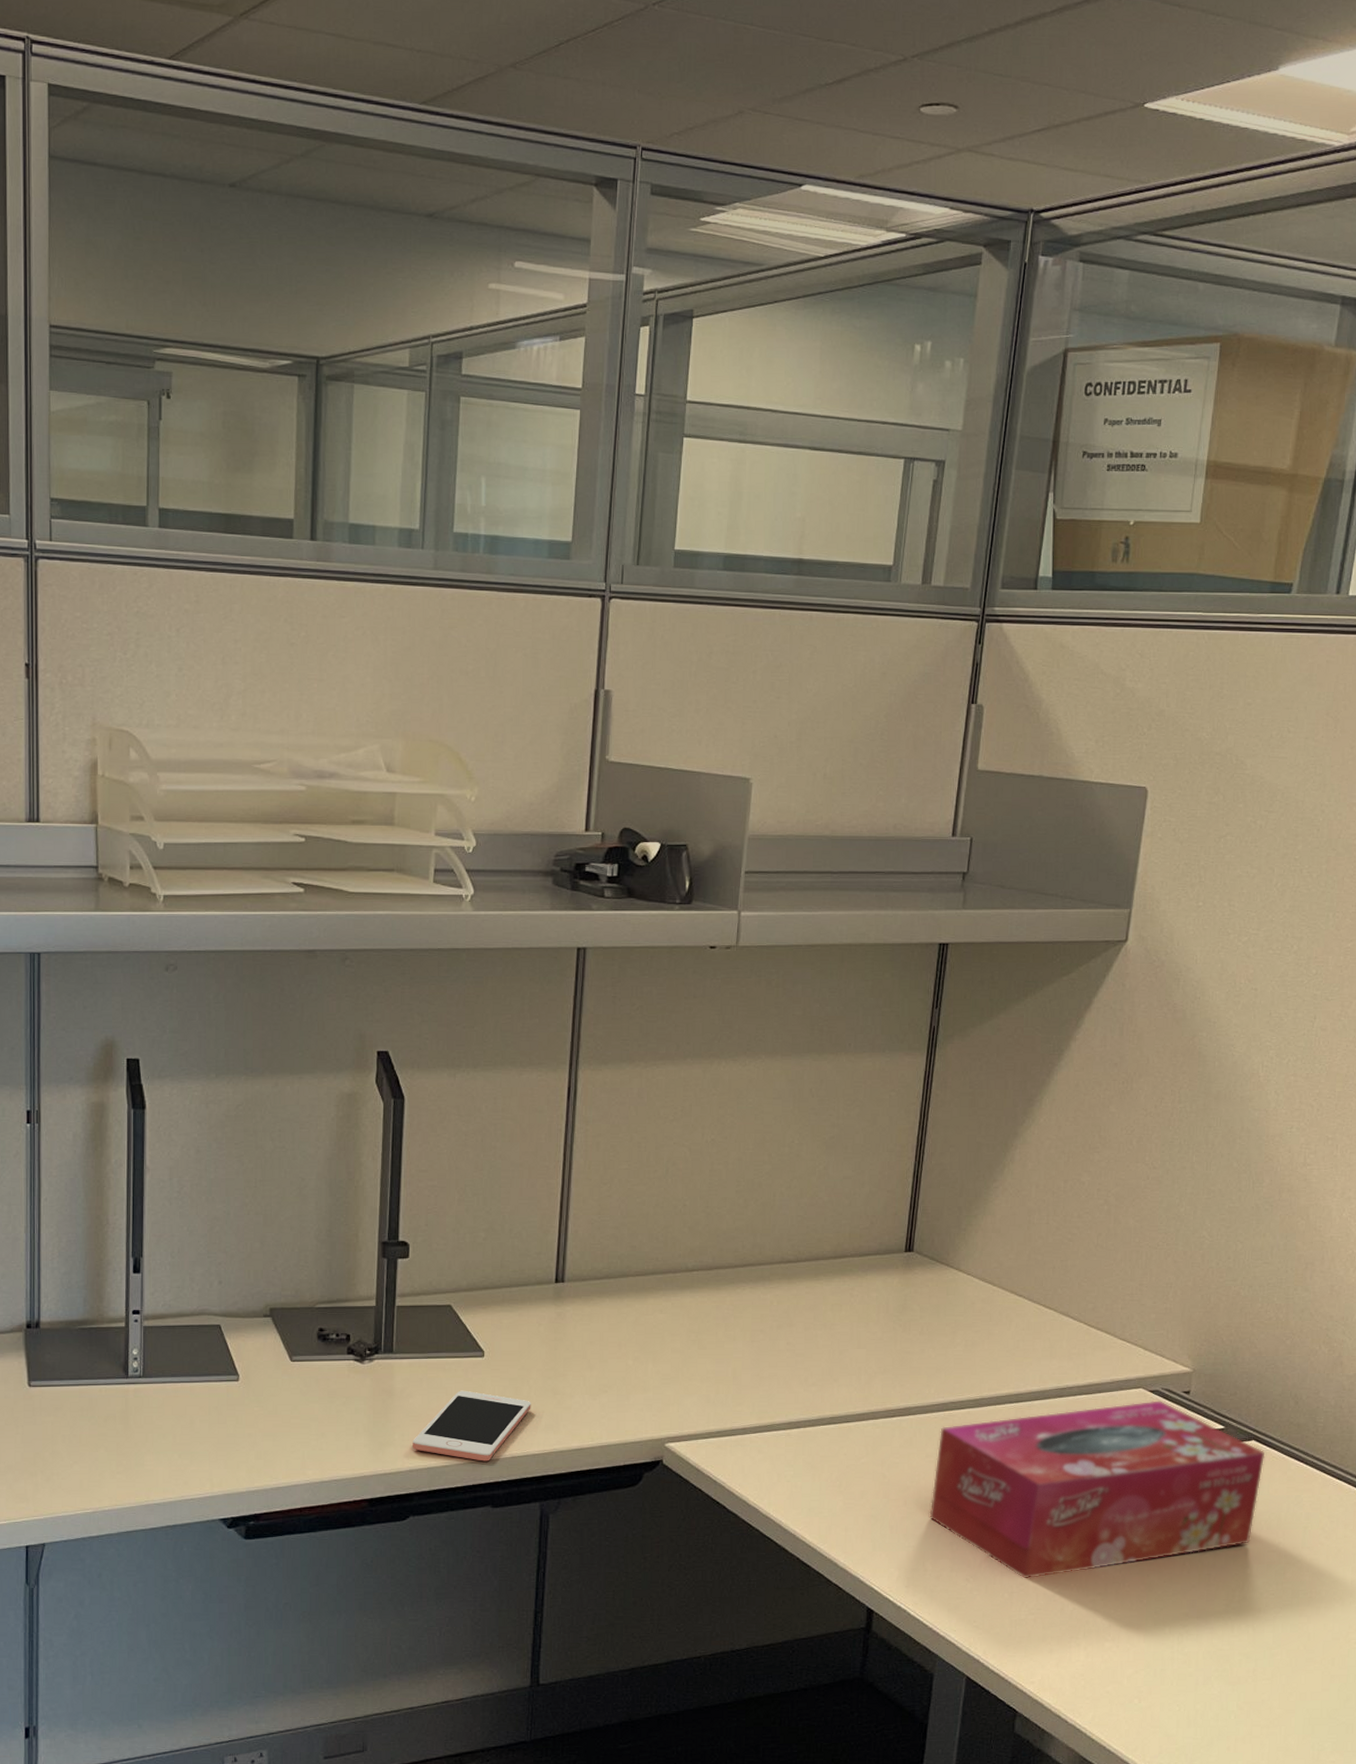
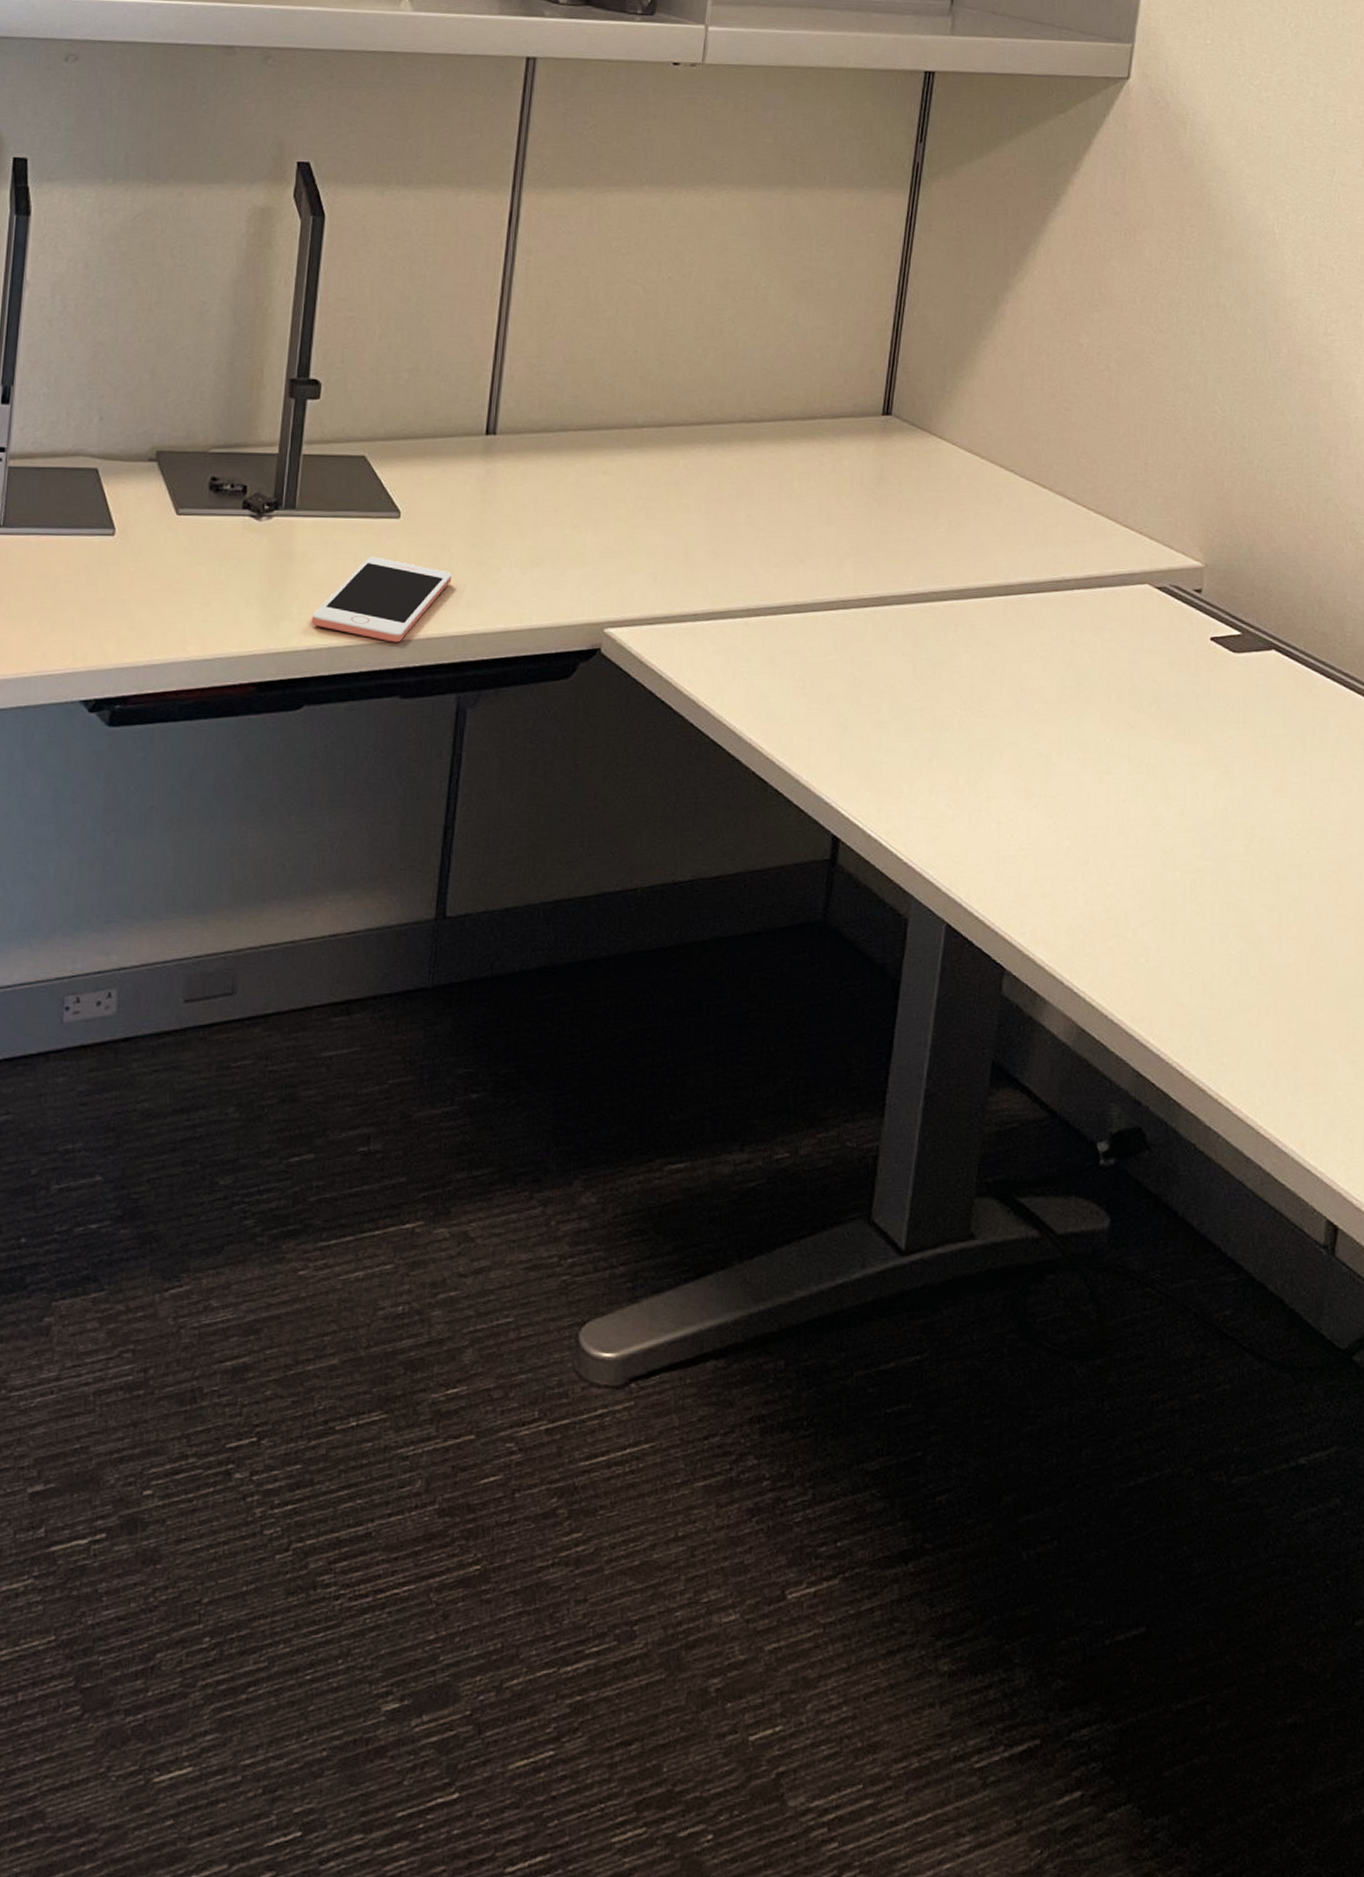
tissue box: present [929,1400,1265,1578] -> none [906,599,1287,806]

